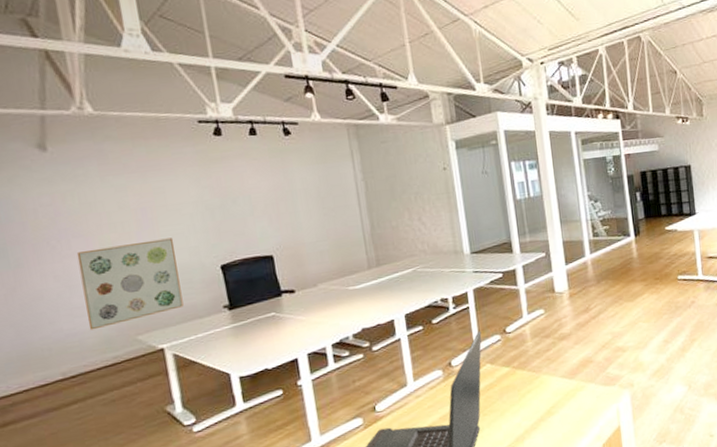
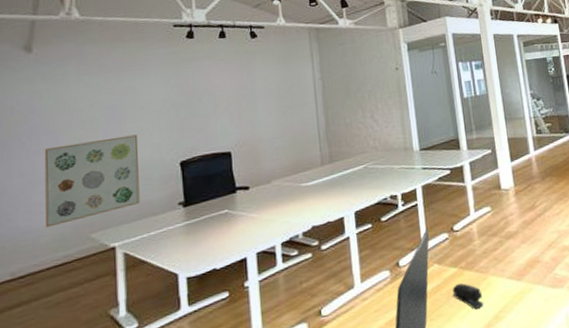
stapler: none [505,381,536,405] -> present [452,283,484,309]

